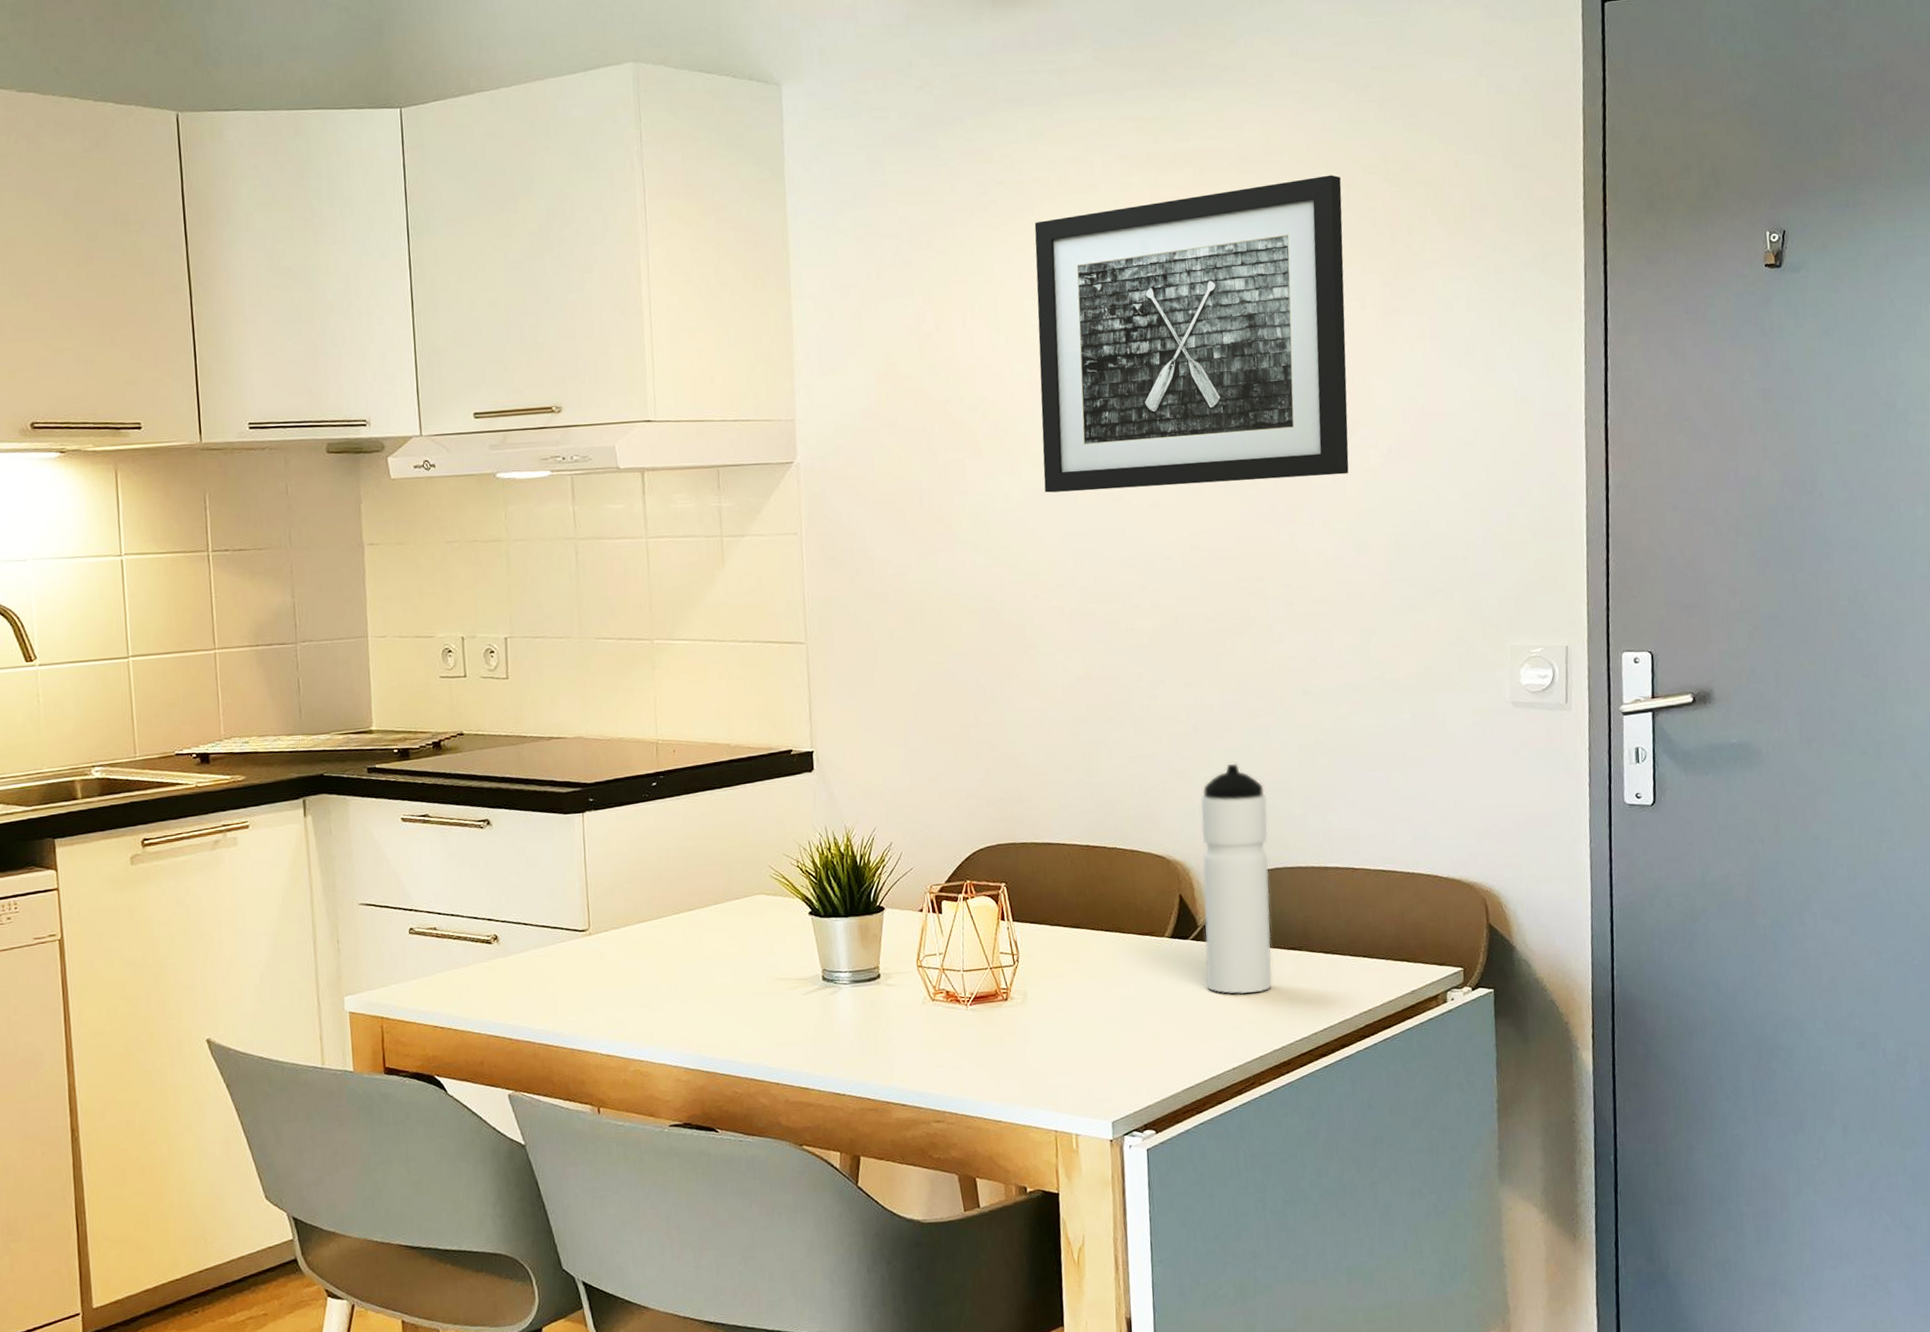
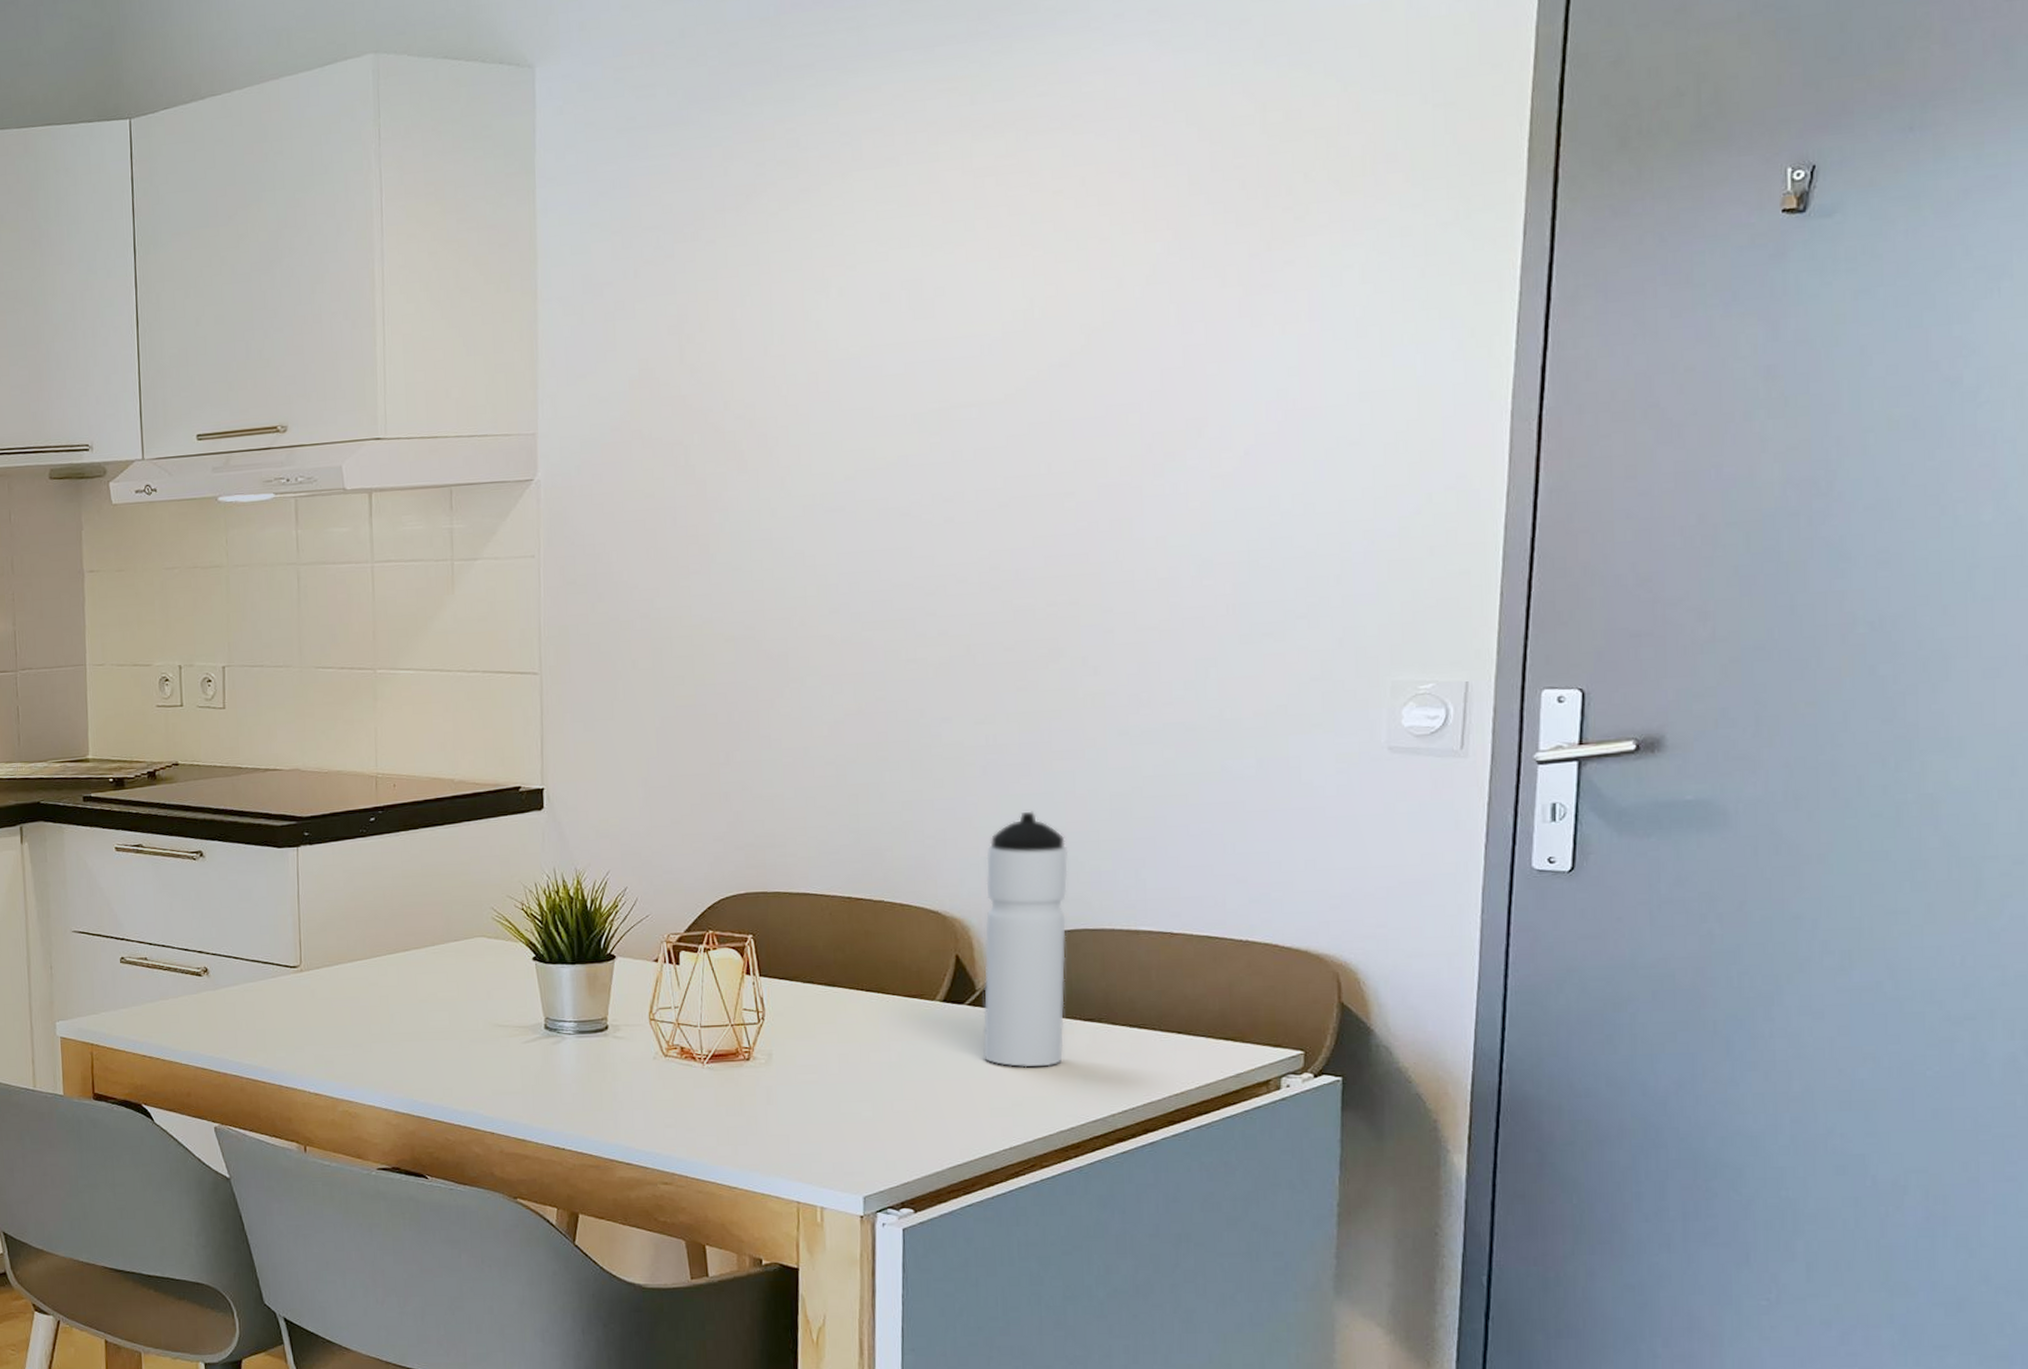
wall art: present [1034,175,1349,493] -> none [818,129,1204,509]

